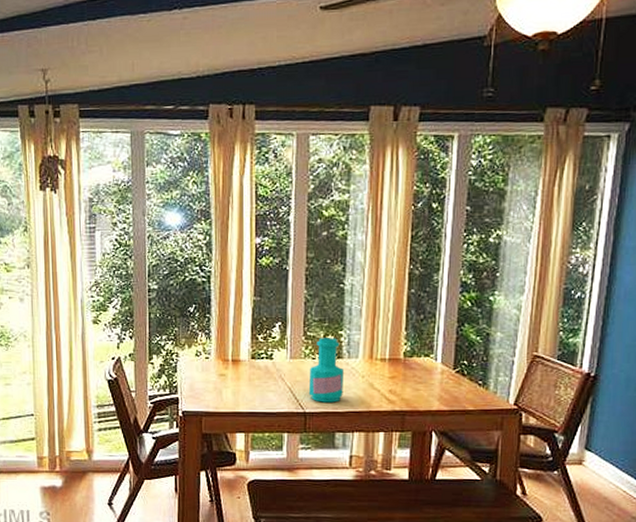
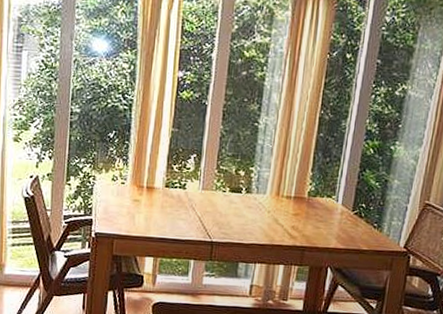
bottle: present [308,338,344,403] -> none [216,172,251,234]

